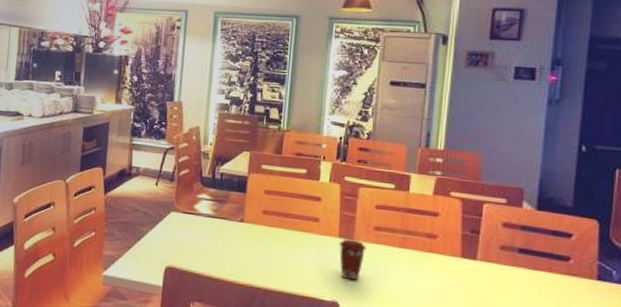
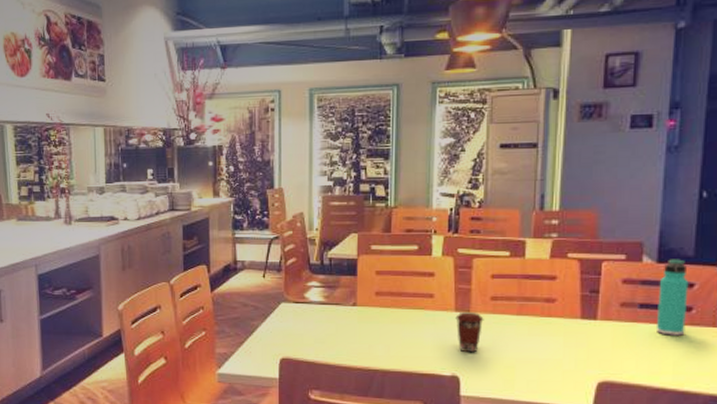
thermos bottle: none [535,207,567,285] -> present [657,259,689,336]

